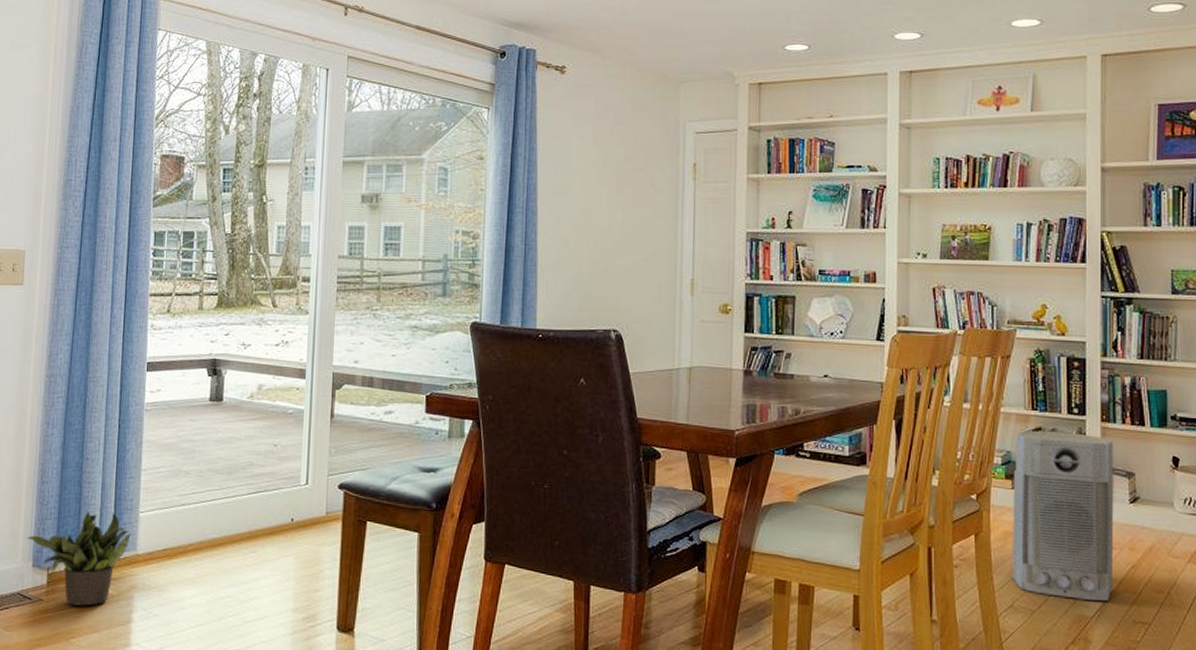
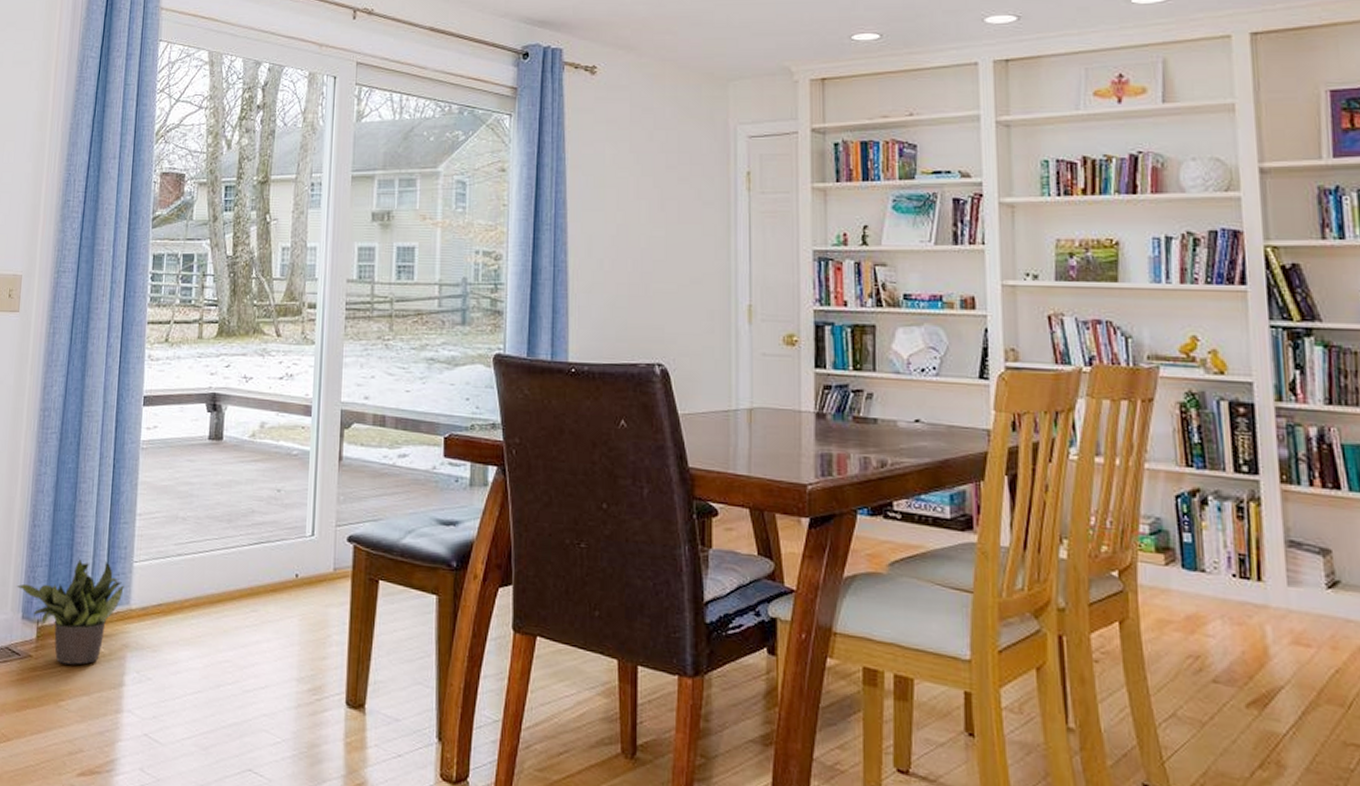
air purifier: present [1013,430,1114,601] -> none [1165,492,1311,714]

